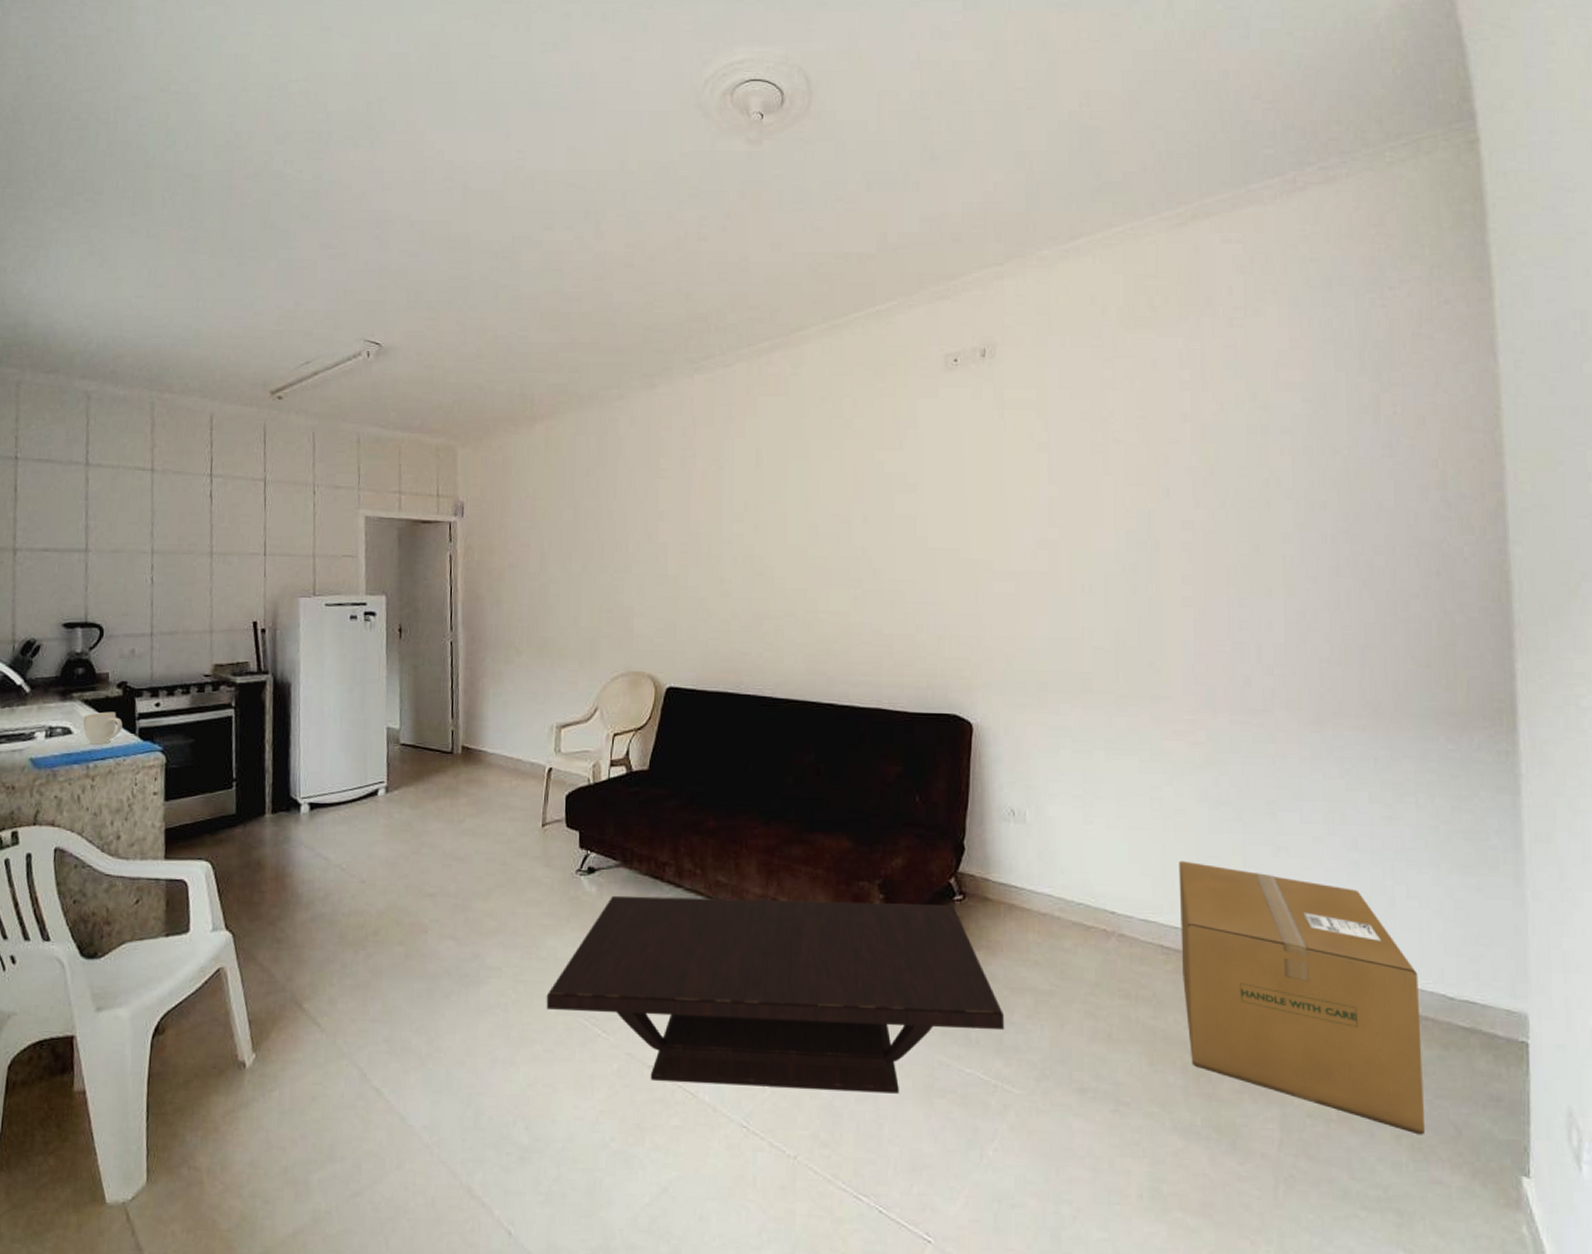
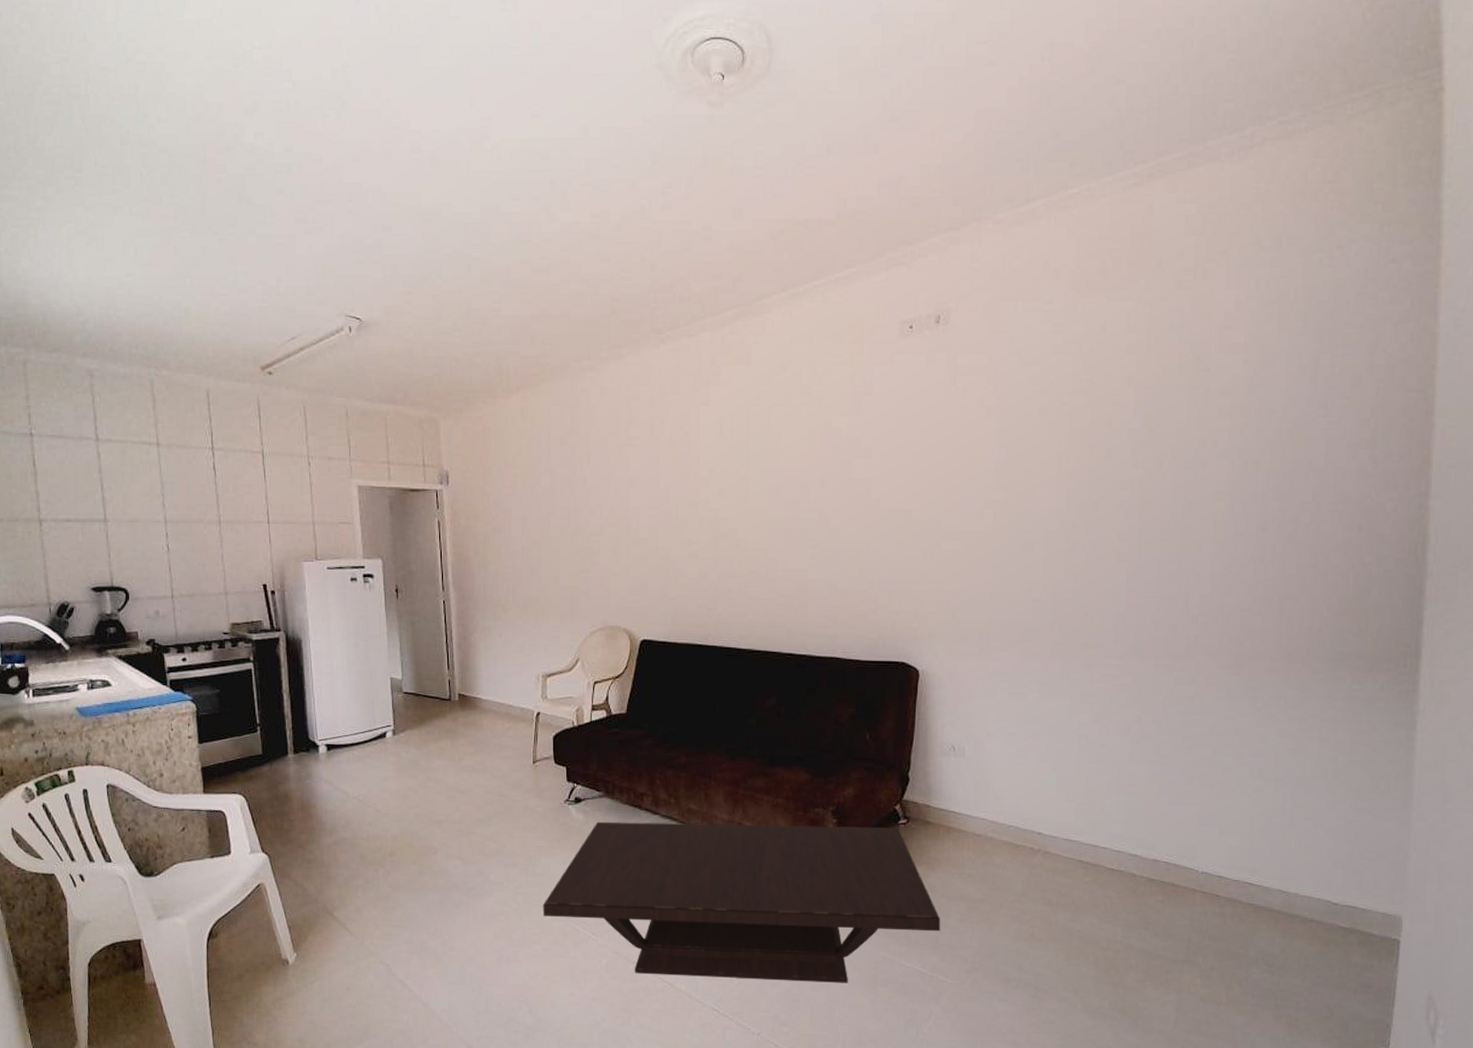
mug: present [83,711,123,746] -> none [119,666,155,696]
box: present [1178,860,1424,1135] -> none [1098,788,1308,1015]

